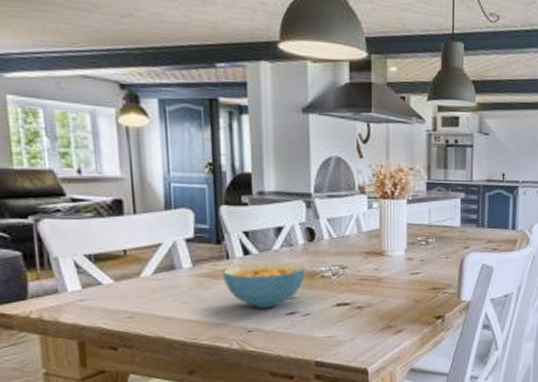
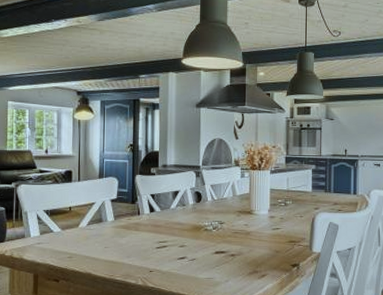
cereal bowl: present [223,261,306,308] -> none [135,217,194,253]

